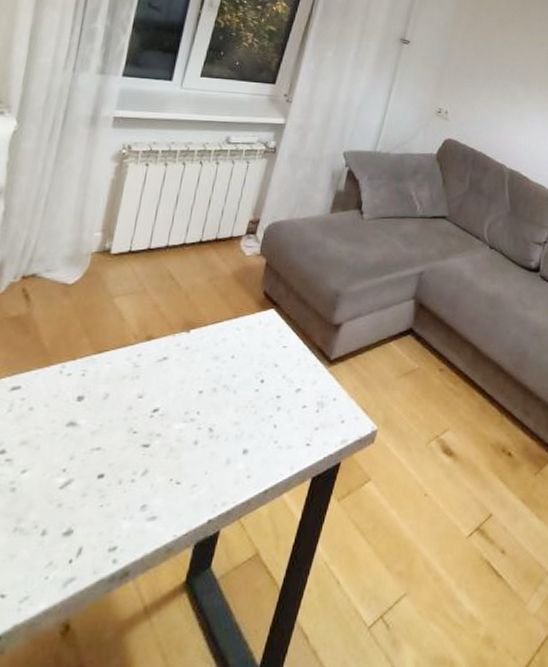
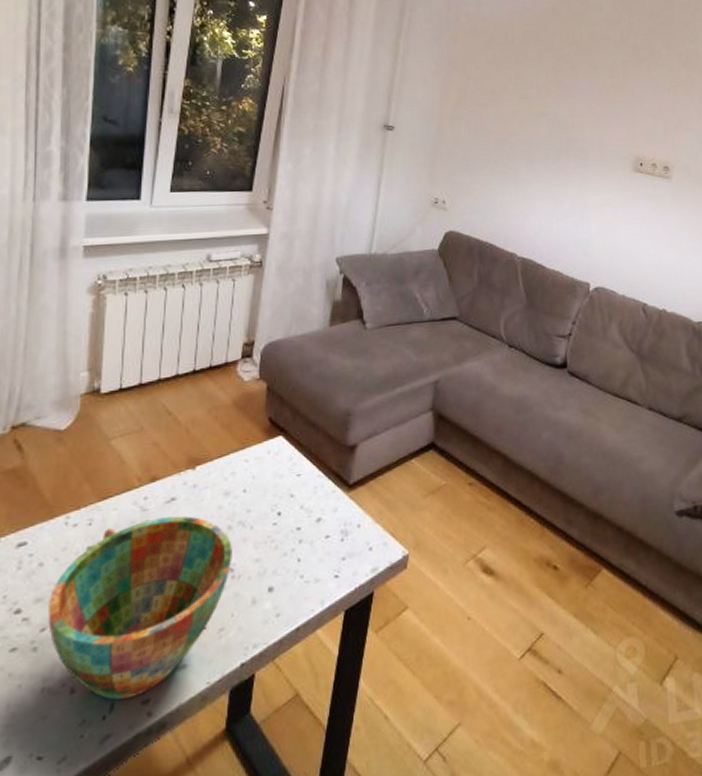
cup: none [30,375,215,546] -> present [48,516,232,701]

